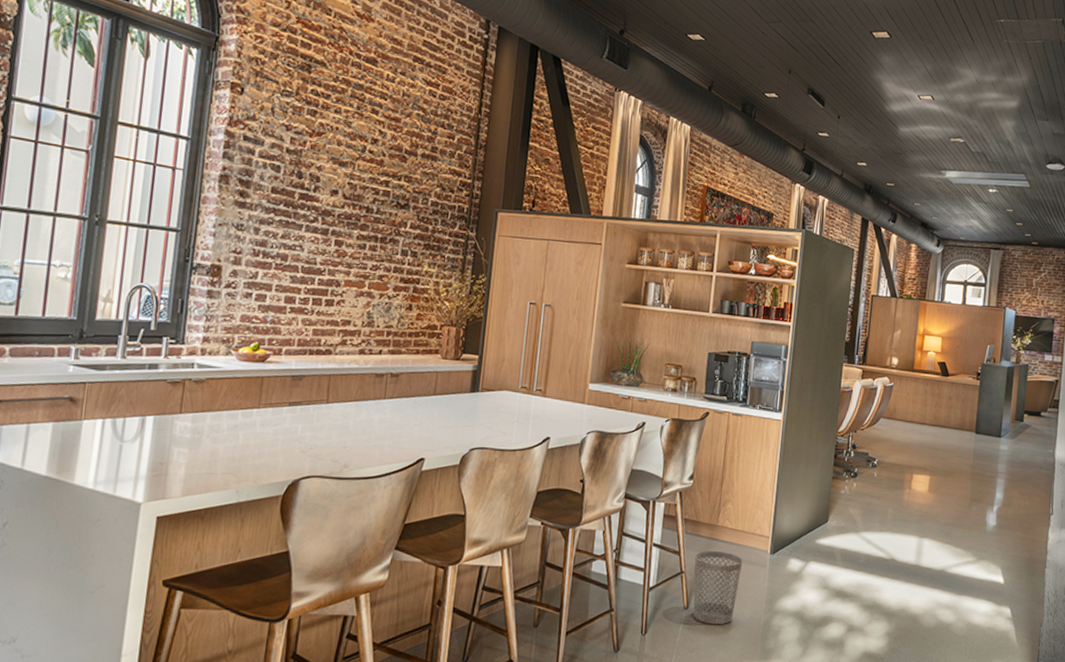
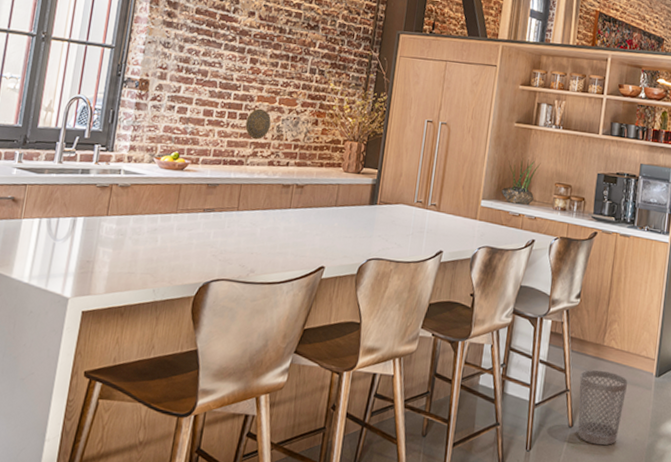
decorative plate: none [332,294,361,327] -> present [245,108,271,140]

